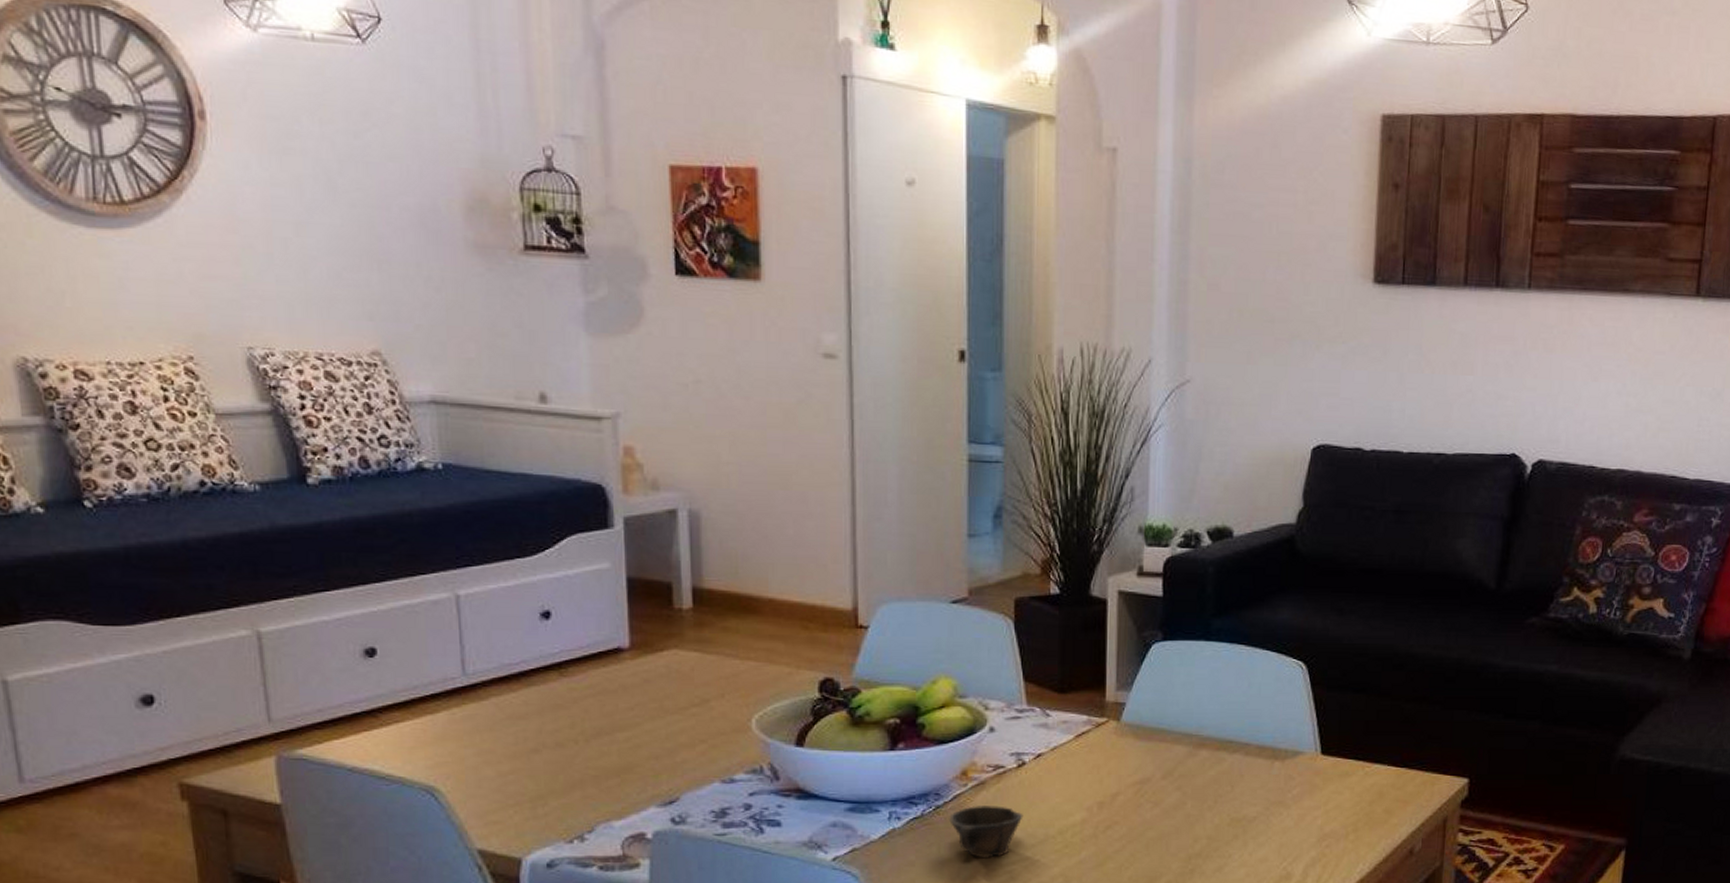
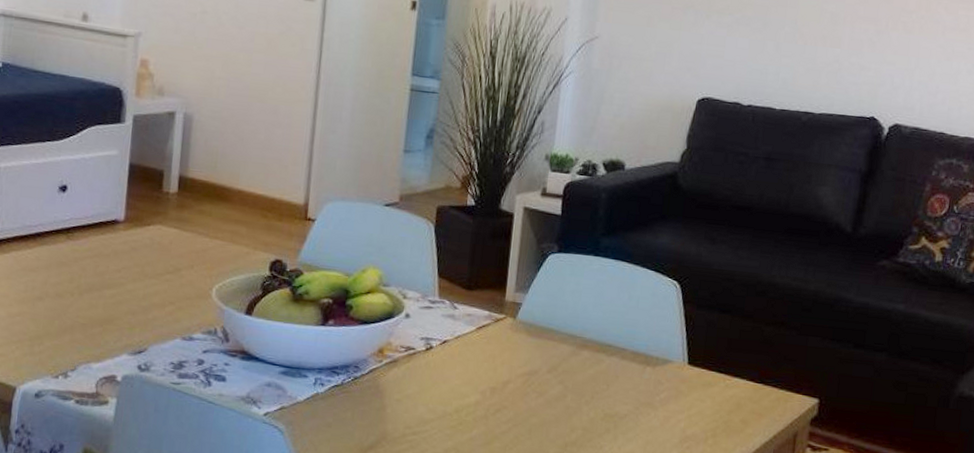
cup: present [949,806,1024,859] -> none [364,380,427,428]

